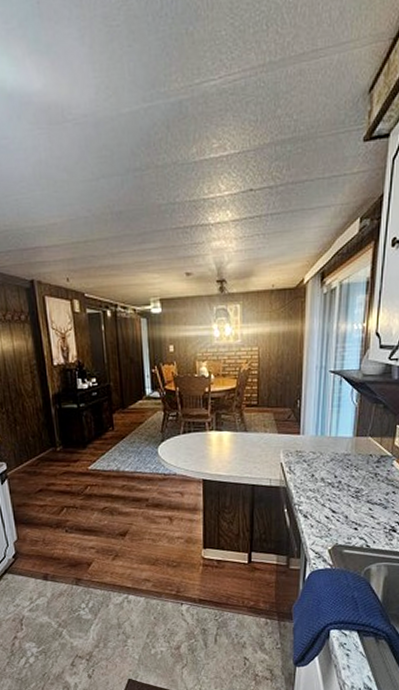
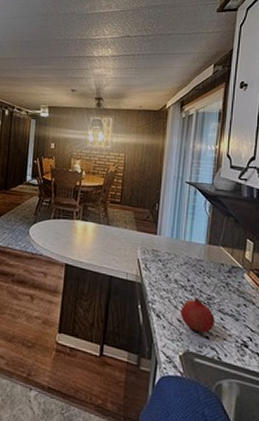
fruit: none [328,491,363,526] -> present [180,296,215,333]

